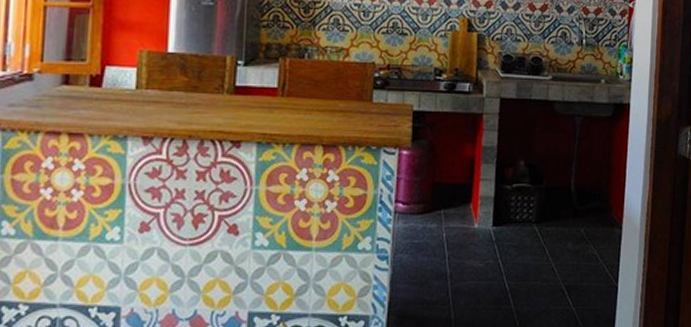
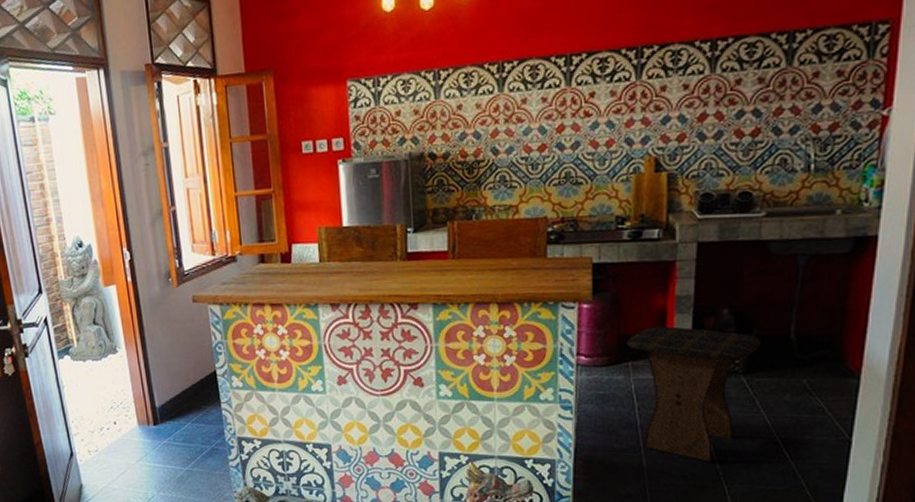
stool: none [440,174,549,312] -> present [627,325,760,462]

